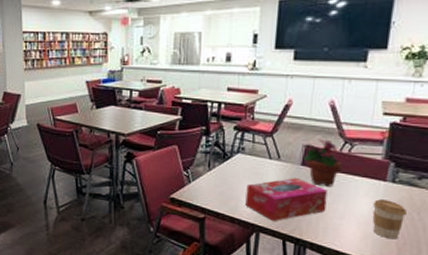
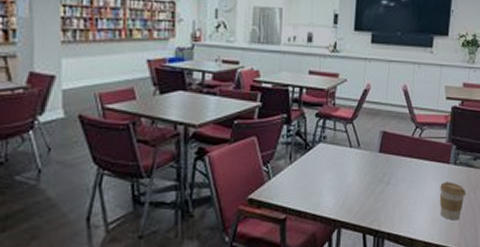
tissue box: present [245,178,328,221] -> none [327,166,402,214]
potted flower: present [304,138,342,187] -> none [381,124,414,173]

